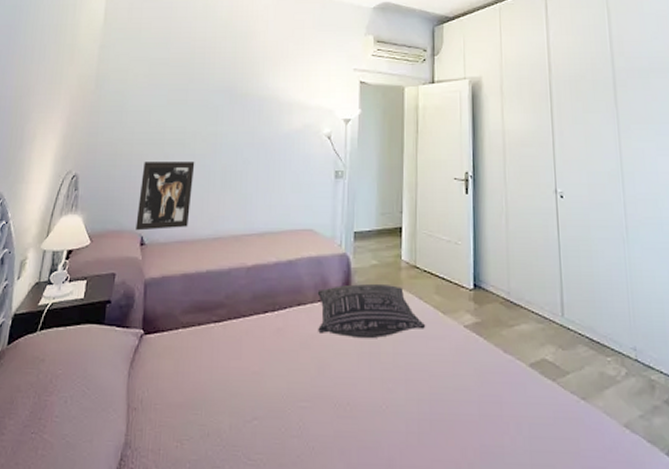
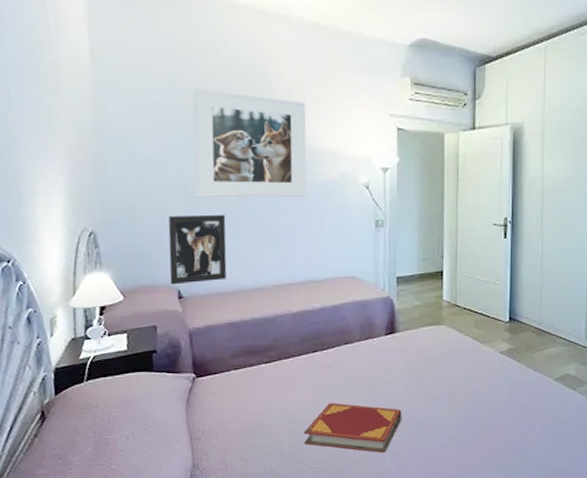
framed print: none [171,47,278,145] -> present [193,89,307,198]
hardback book: none [245,376,354,447] -> present [304,403,402,453]
pillow: present [317,283,426,339] -> none [363,321,466,368]

